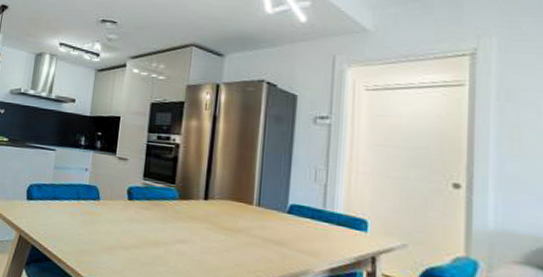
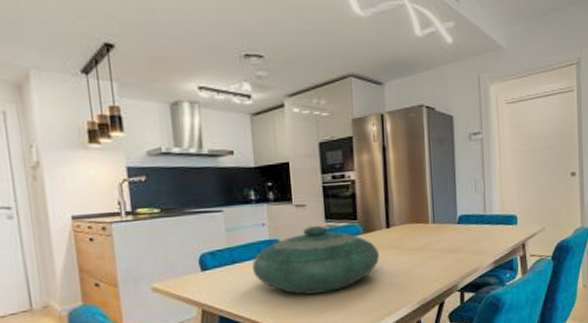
decorative bowl: none [68,180,193,252] -> present [251,226,380,295]

